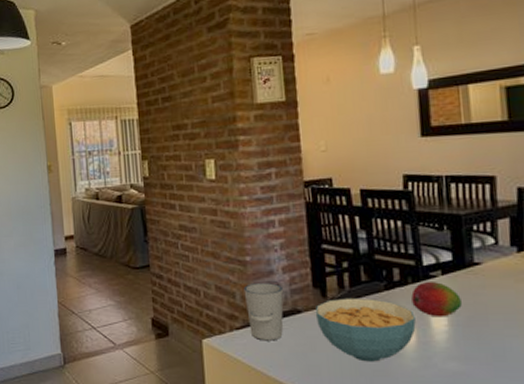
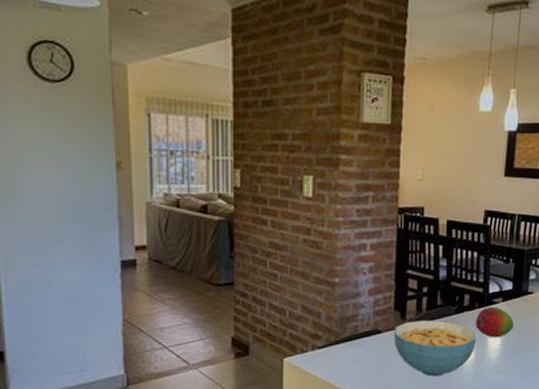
cup: present [243,283,284,341] -> none [329,304,366,359]

